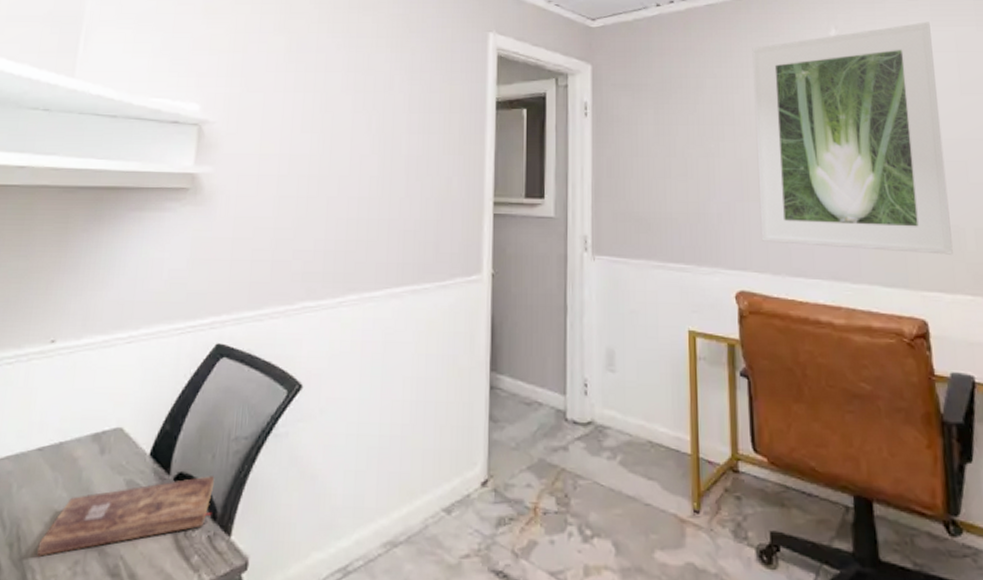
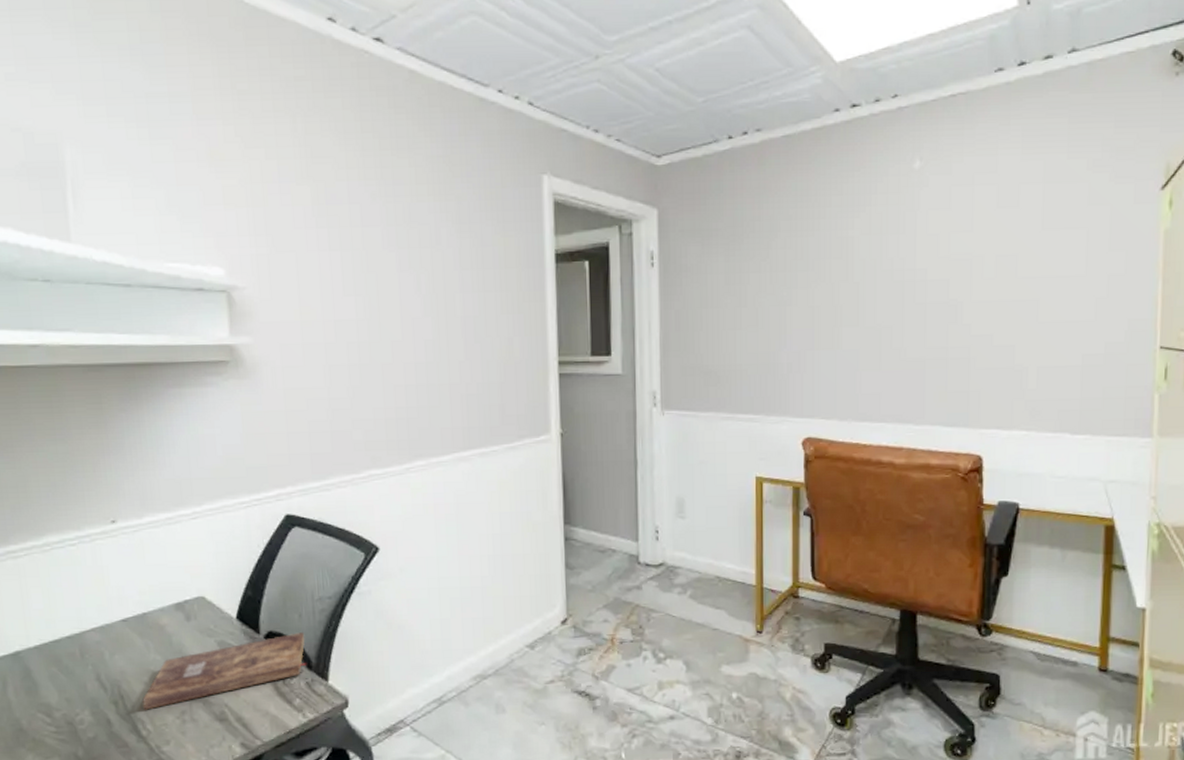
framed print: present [752,22,953,255] -> none [830,149,1020,394]

